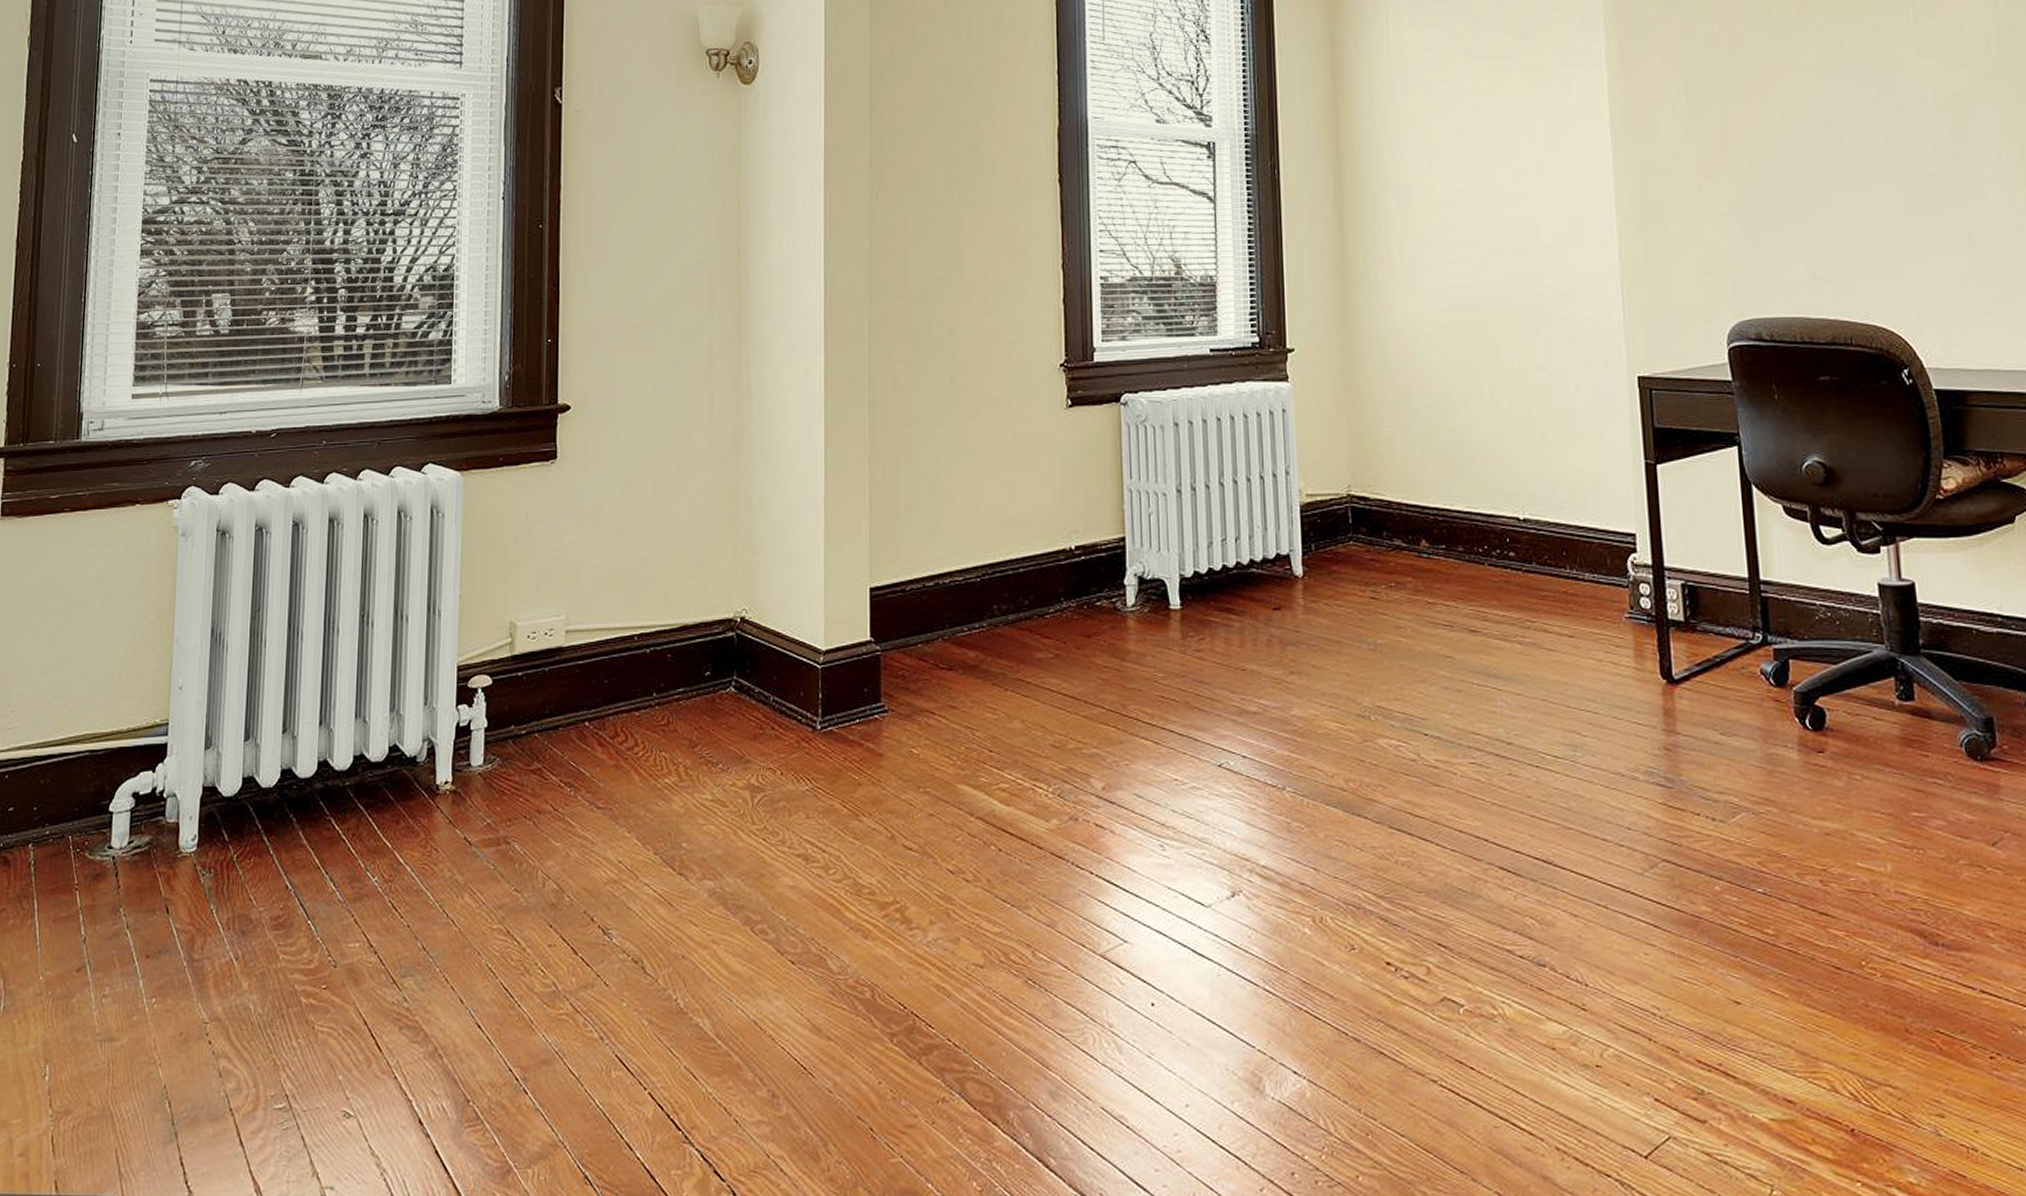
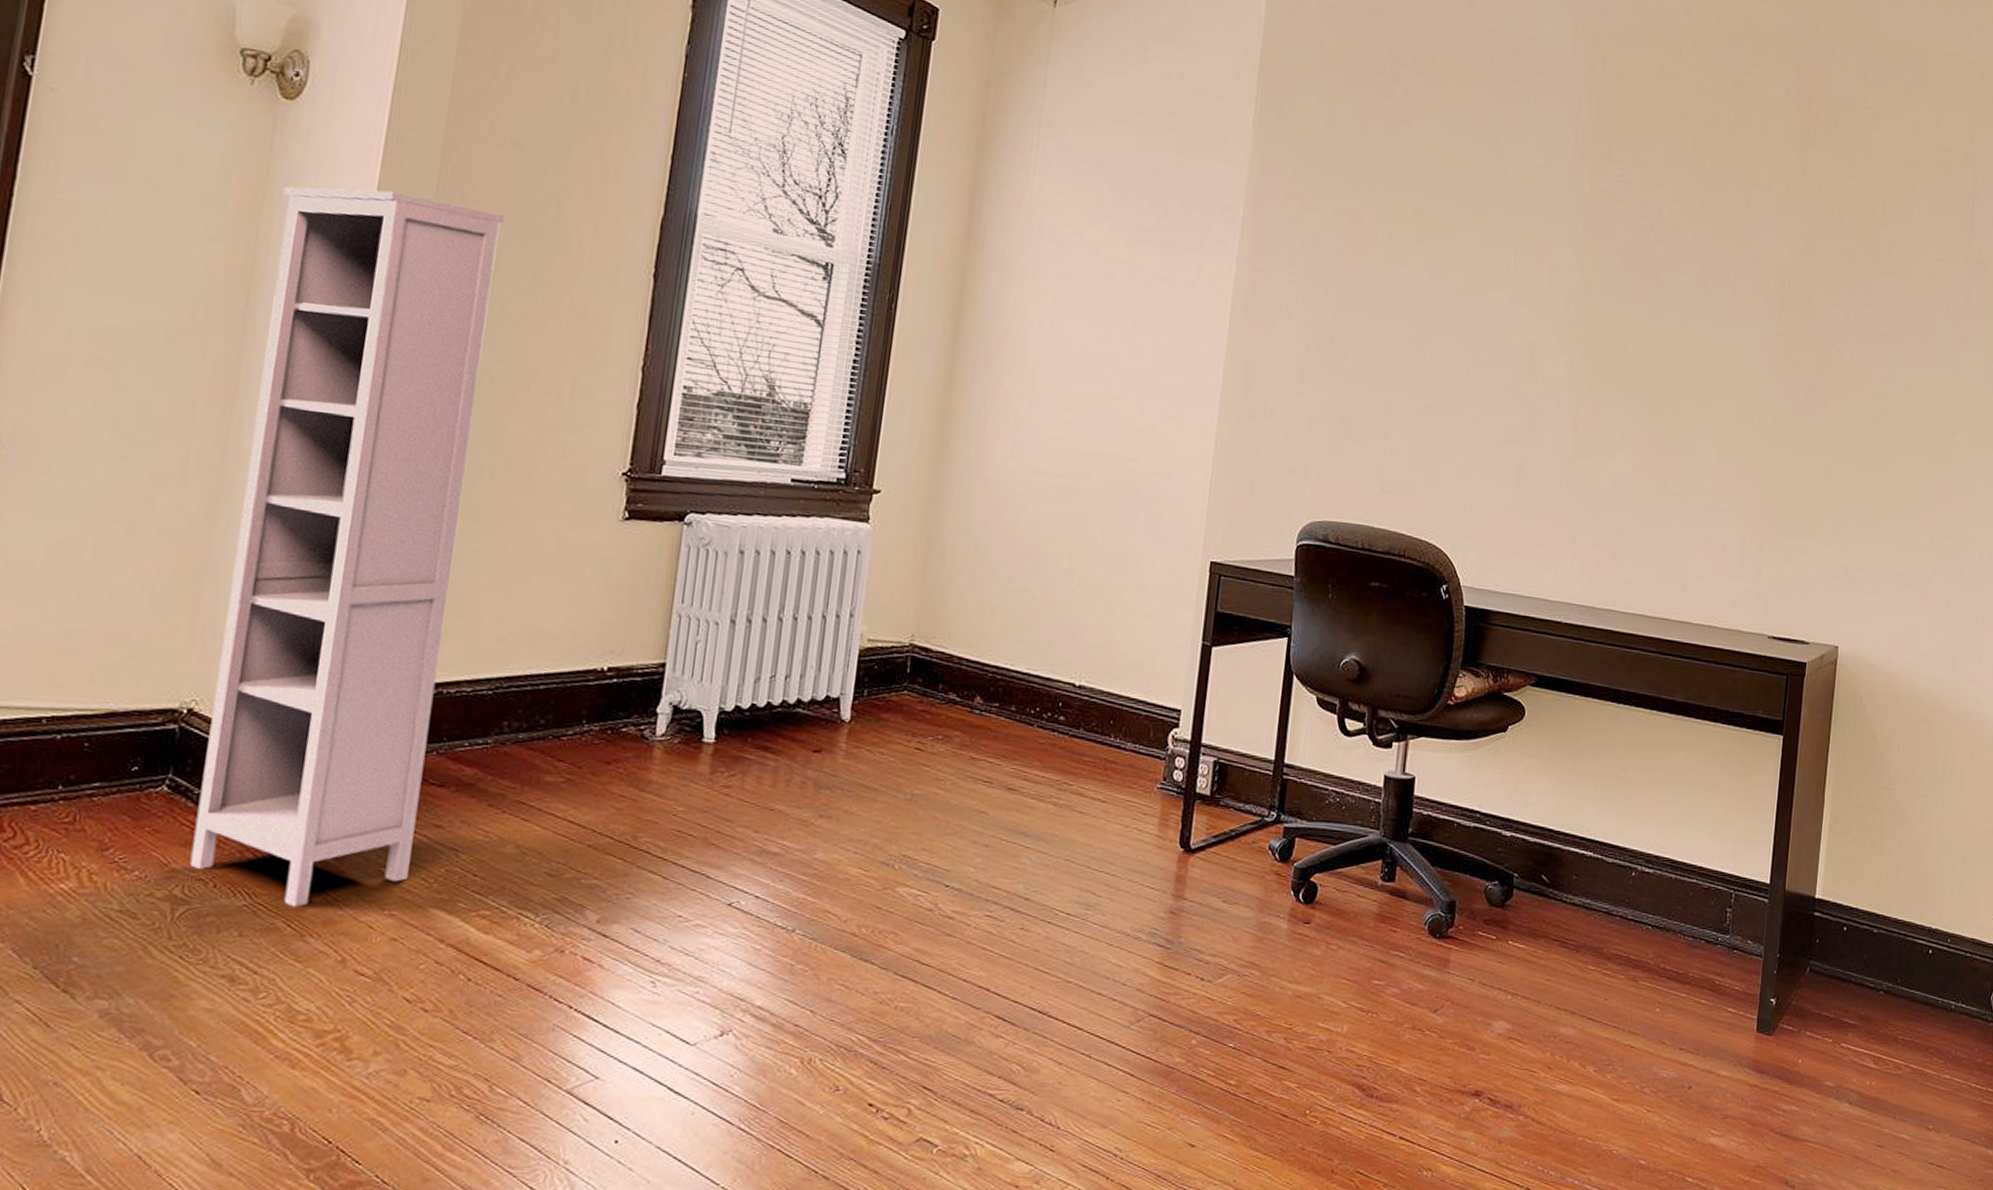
bookcase: none [753,146,935,790] -> present [189,186,505,907]

